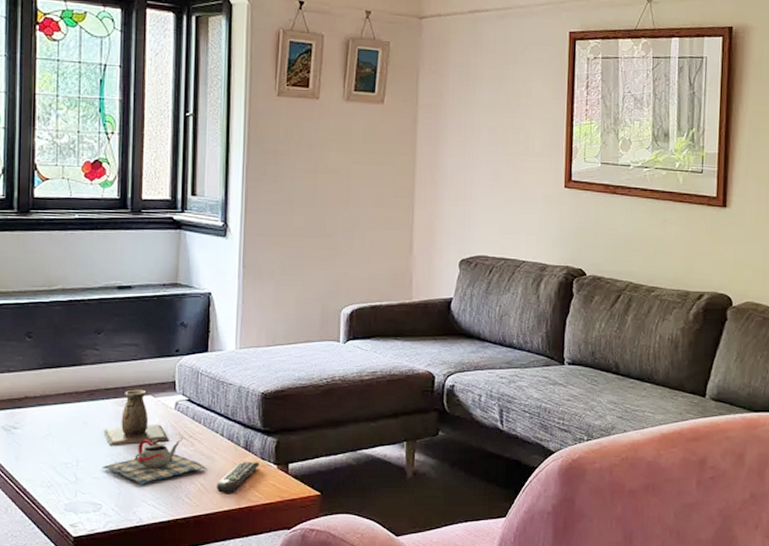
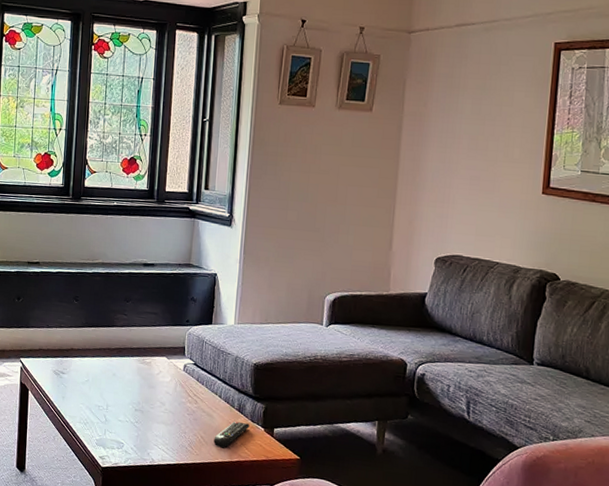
teapot: present [101,436,207,485] -> none [124,393,207,431]
decorative vase: present [103,389,170,445] -> none [127,350,178,396]

